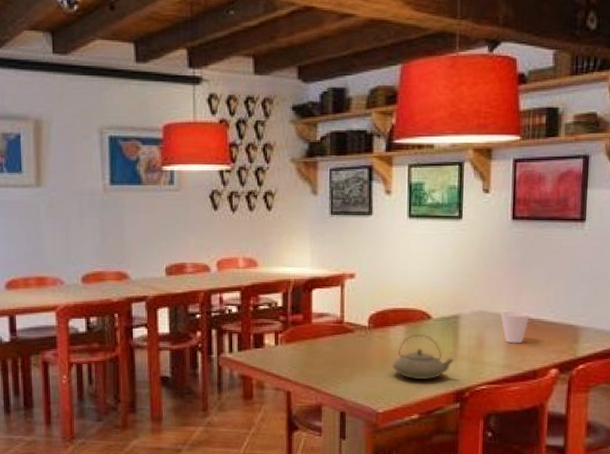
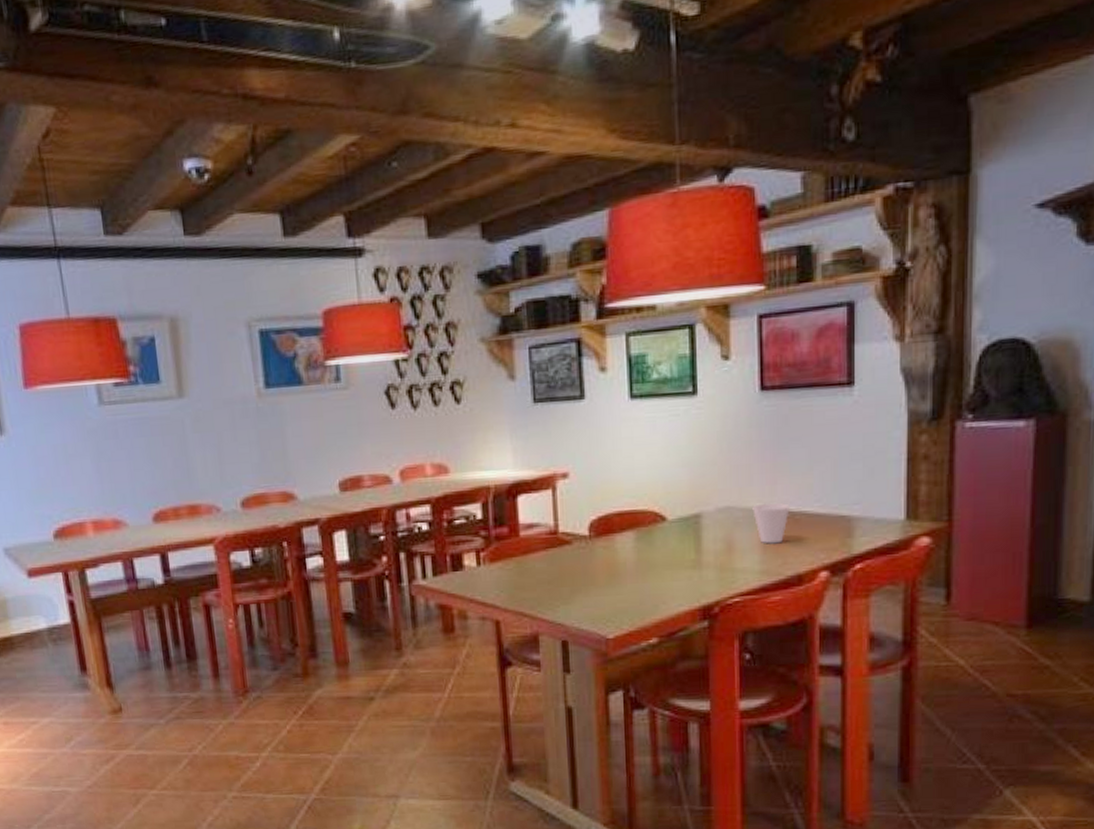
teapot: present [392,333,454,380] -> none [621,539,698,597]

